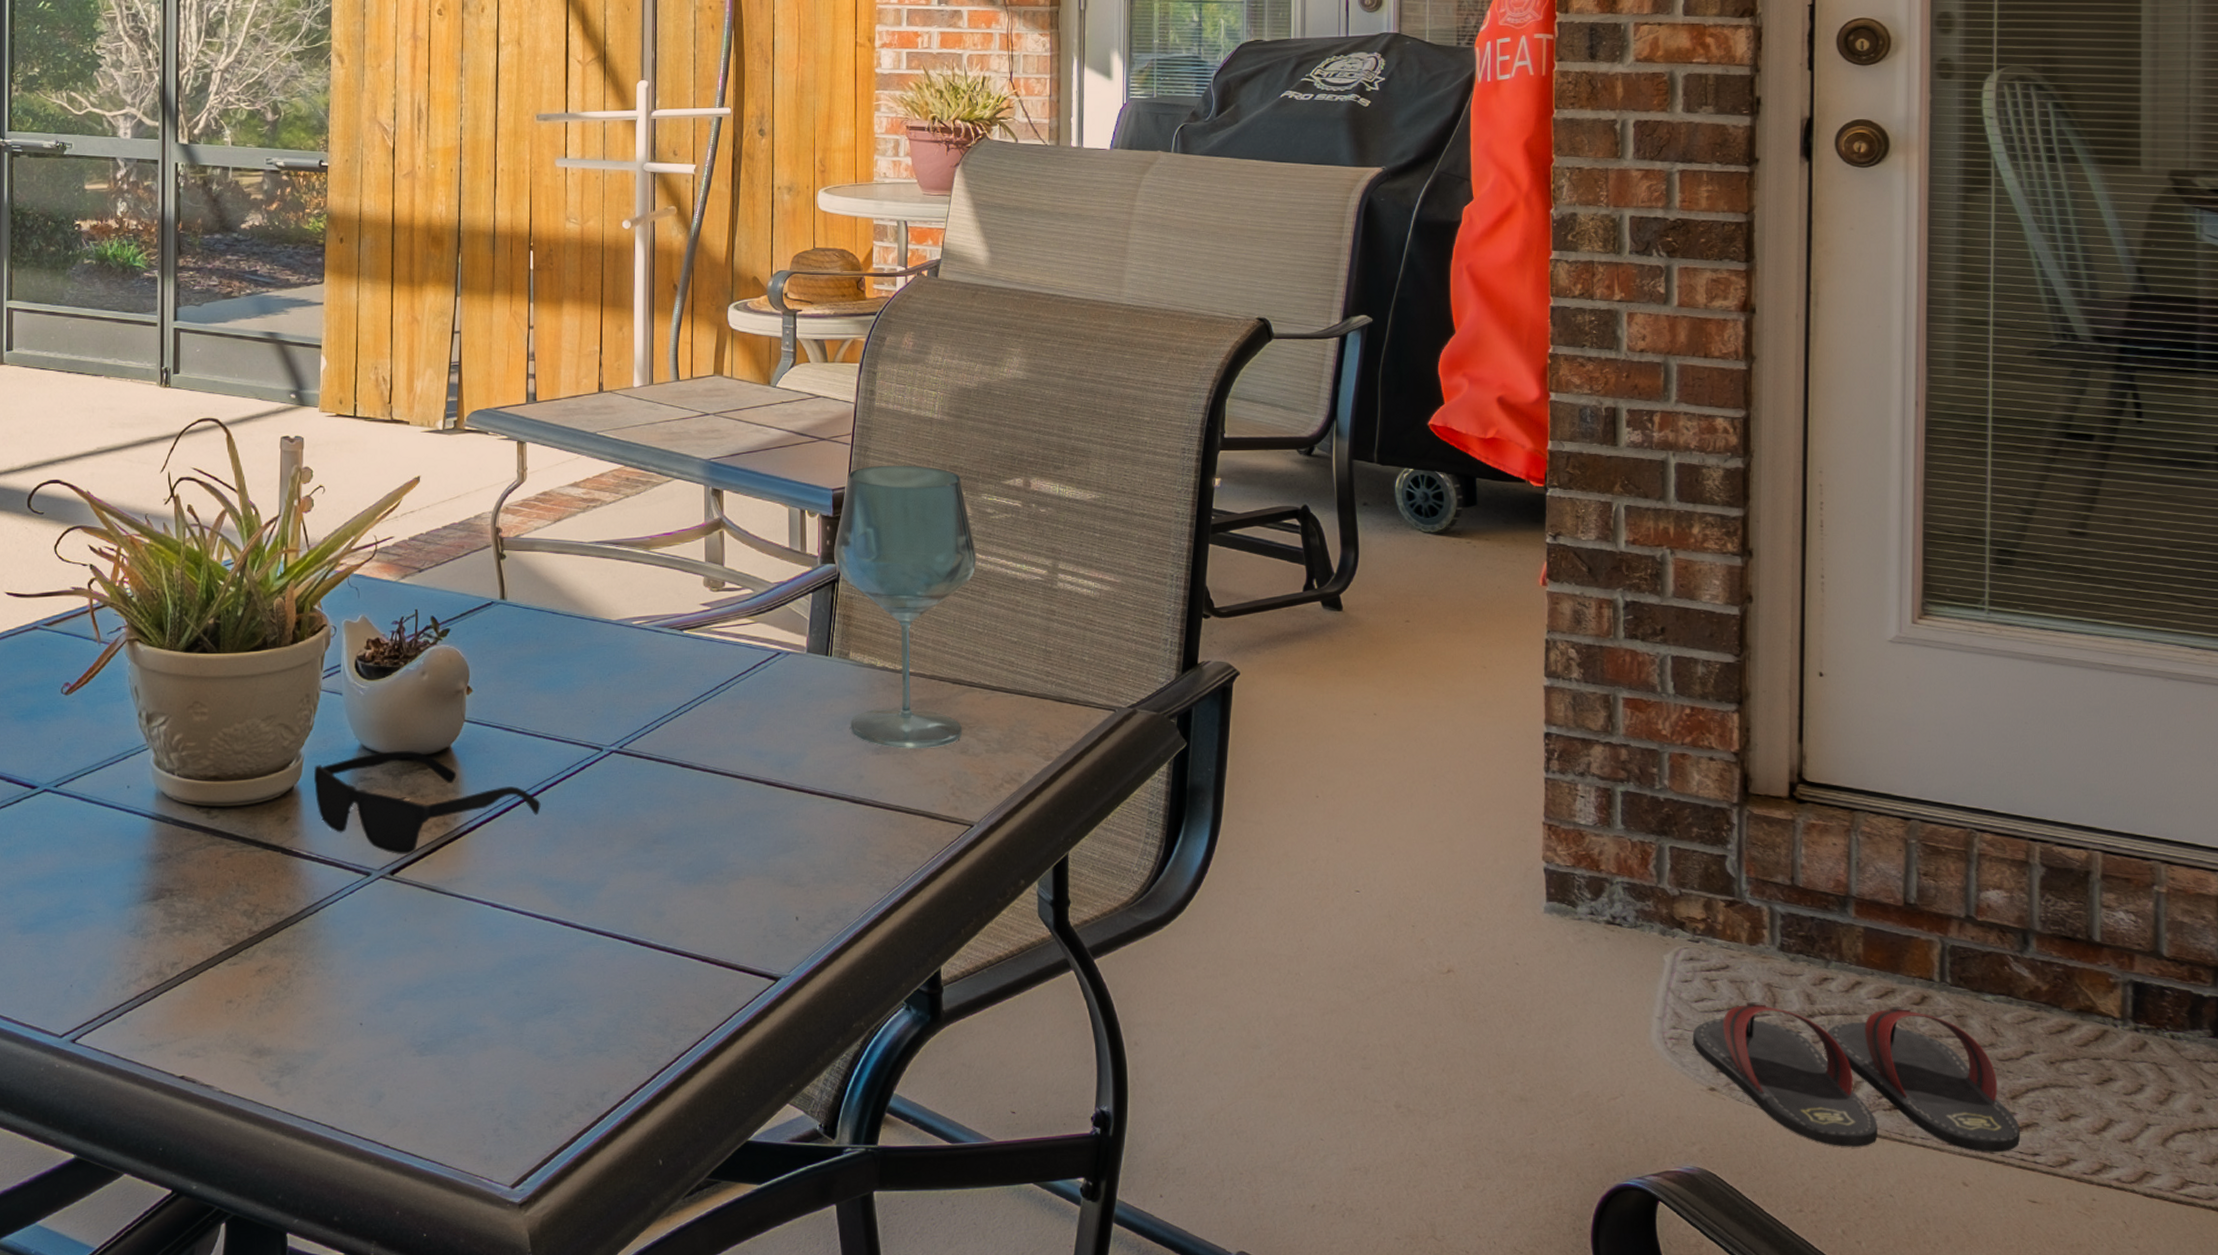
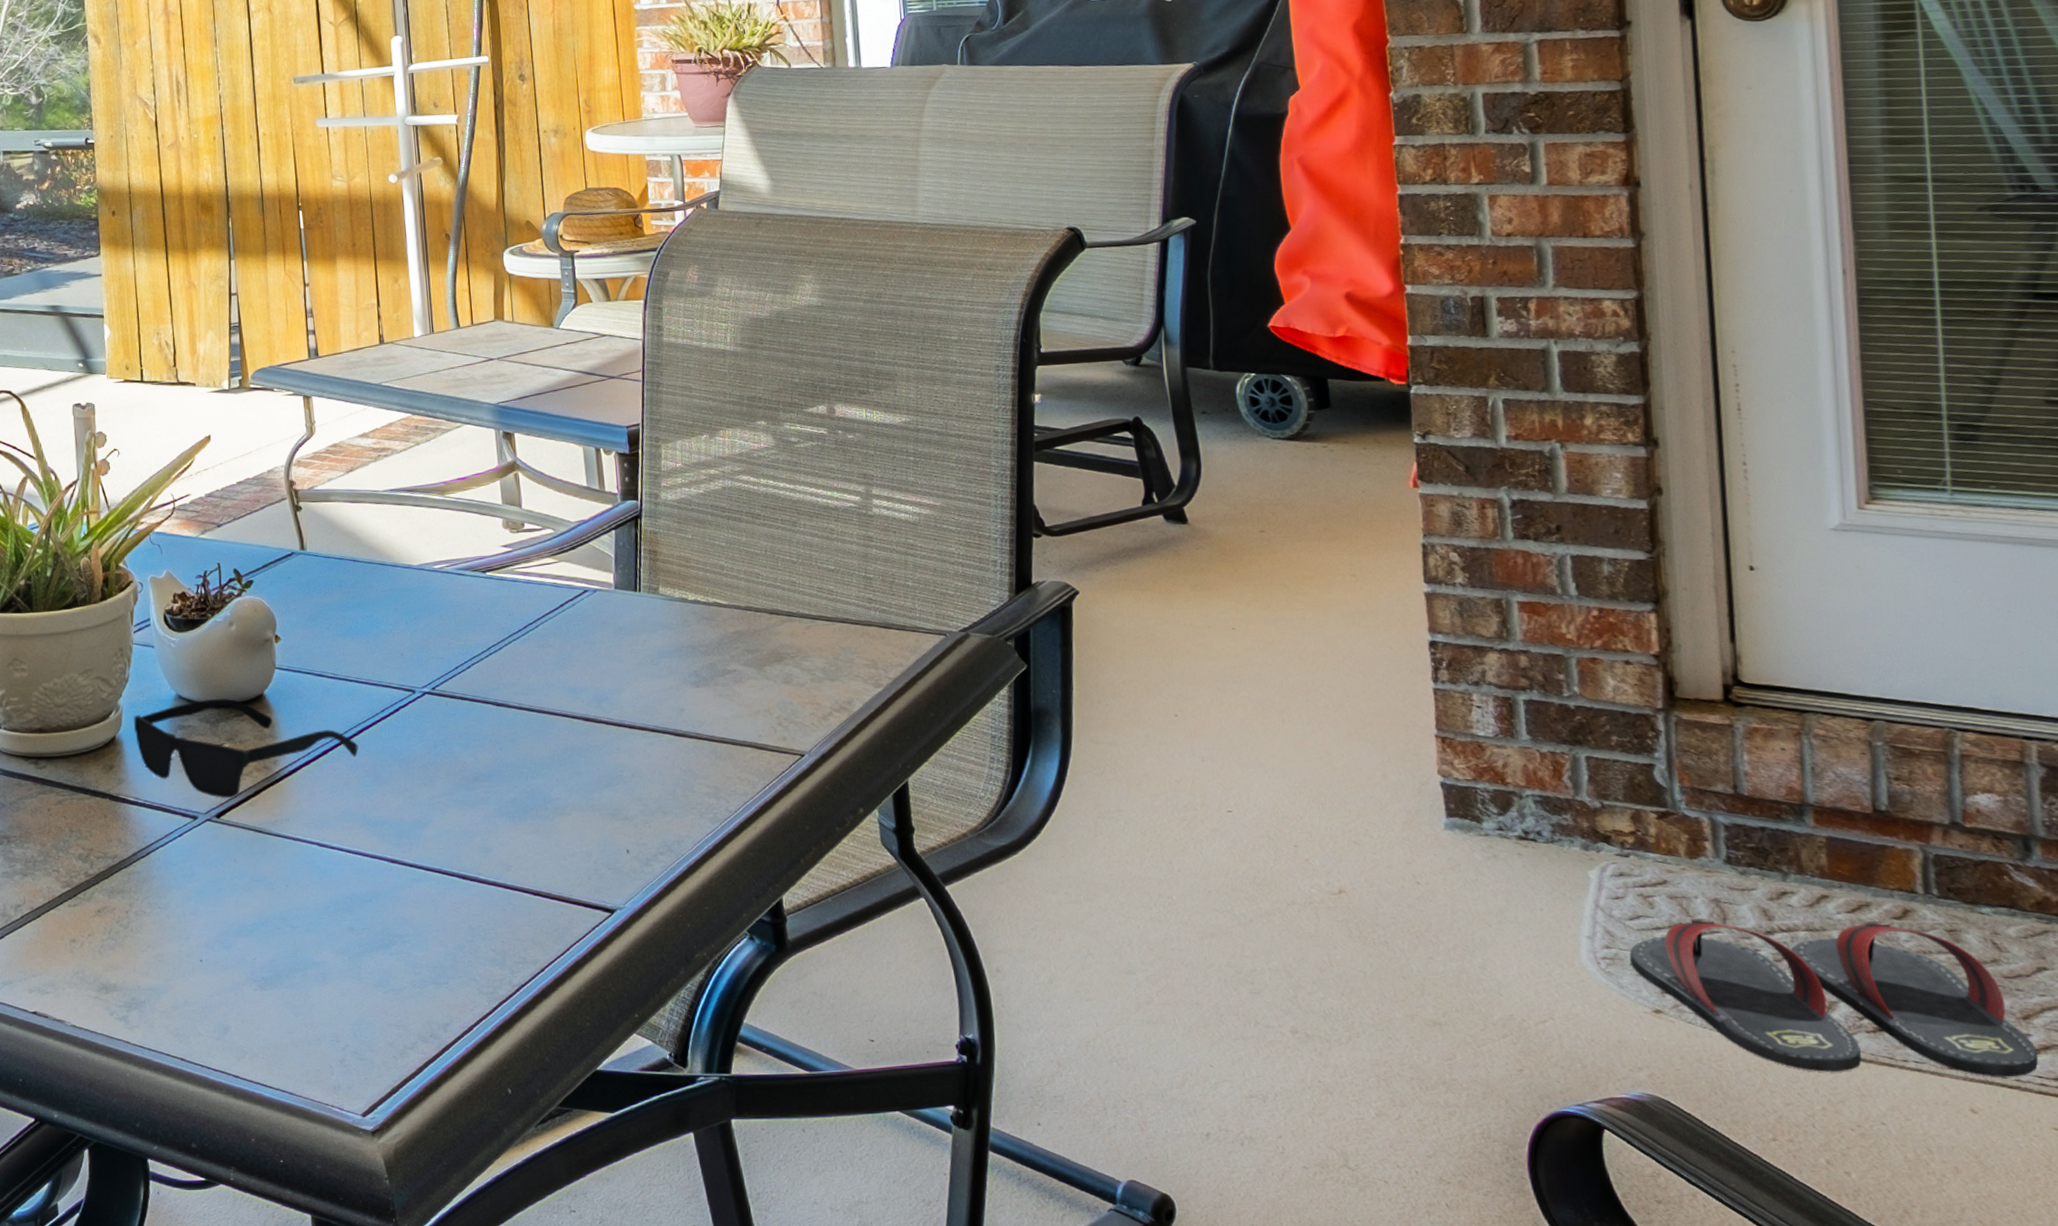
wine glass: present [834,465,977,749] -> none [633,398,785,681]

